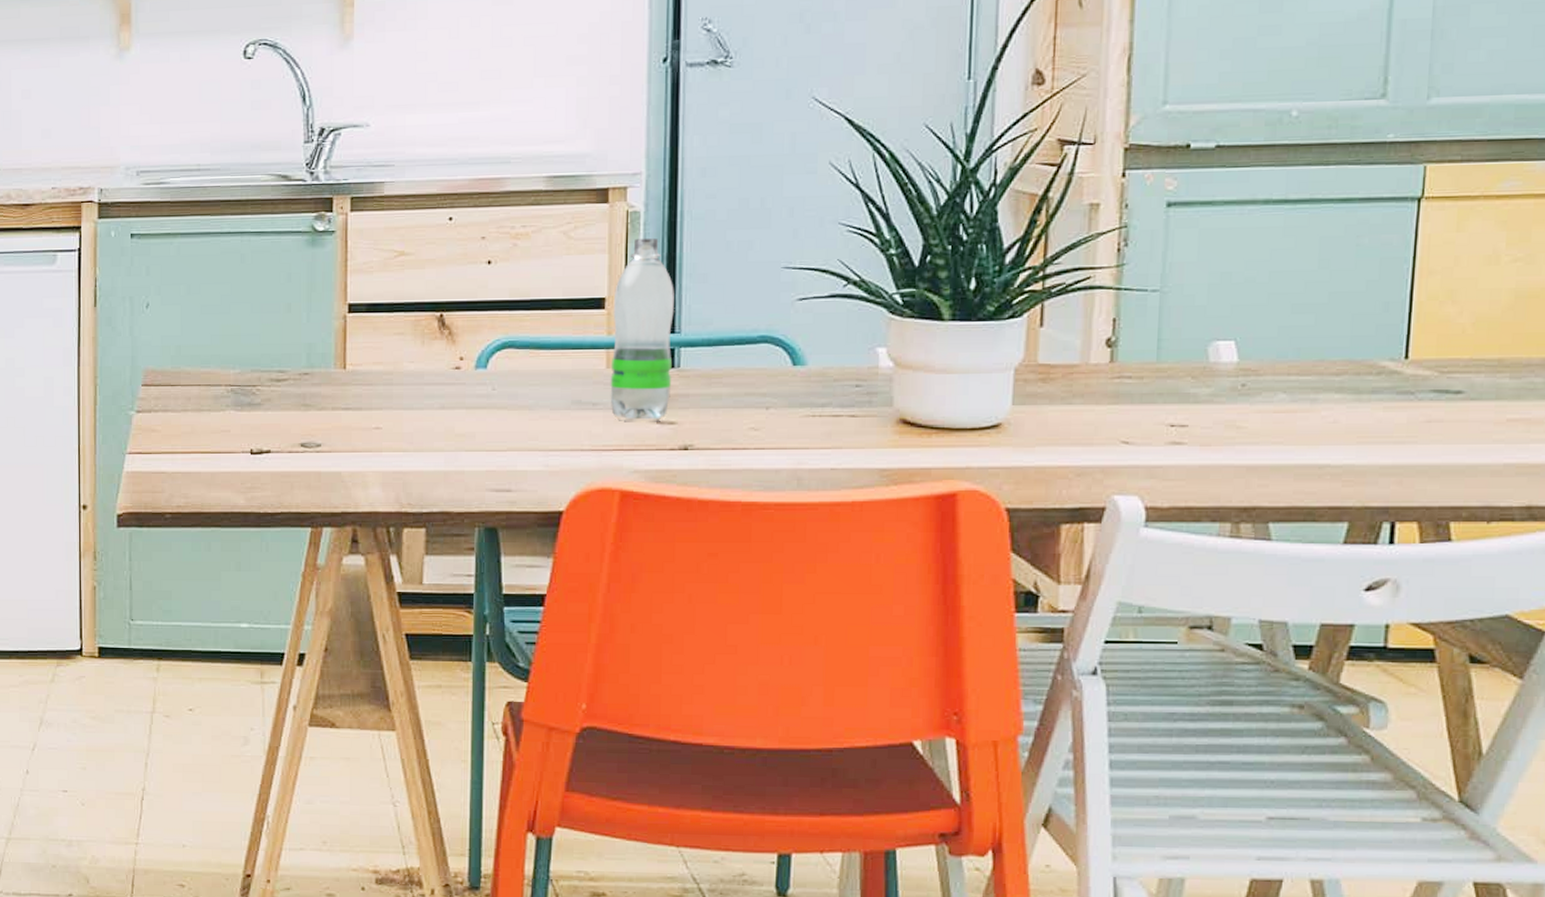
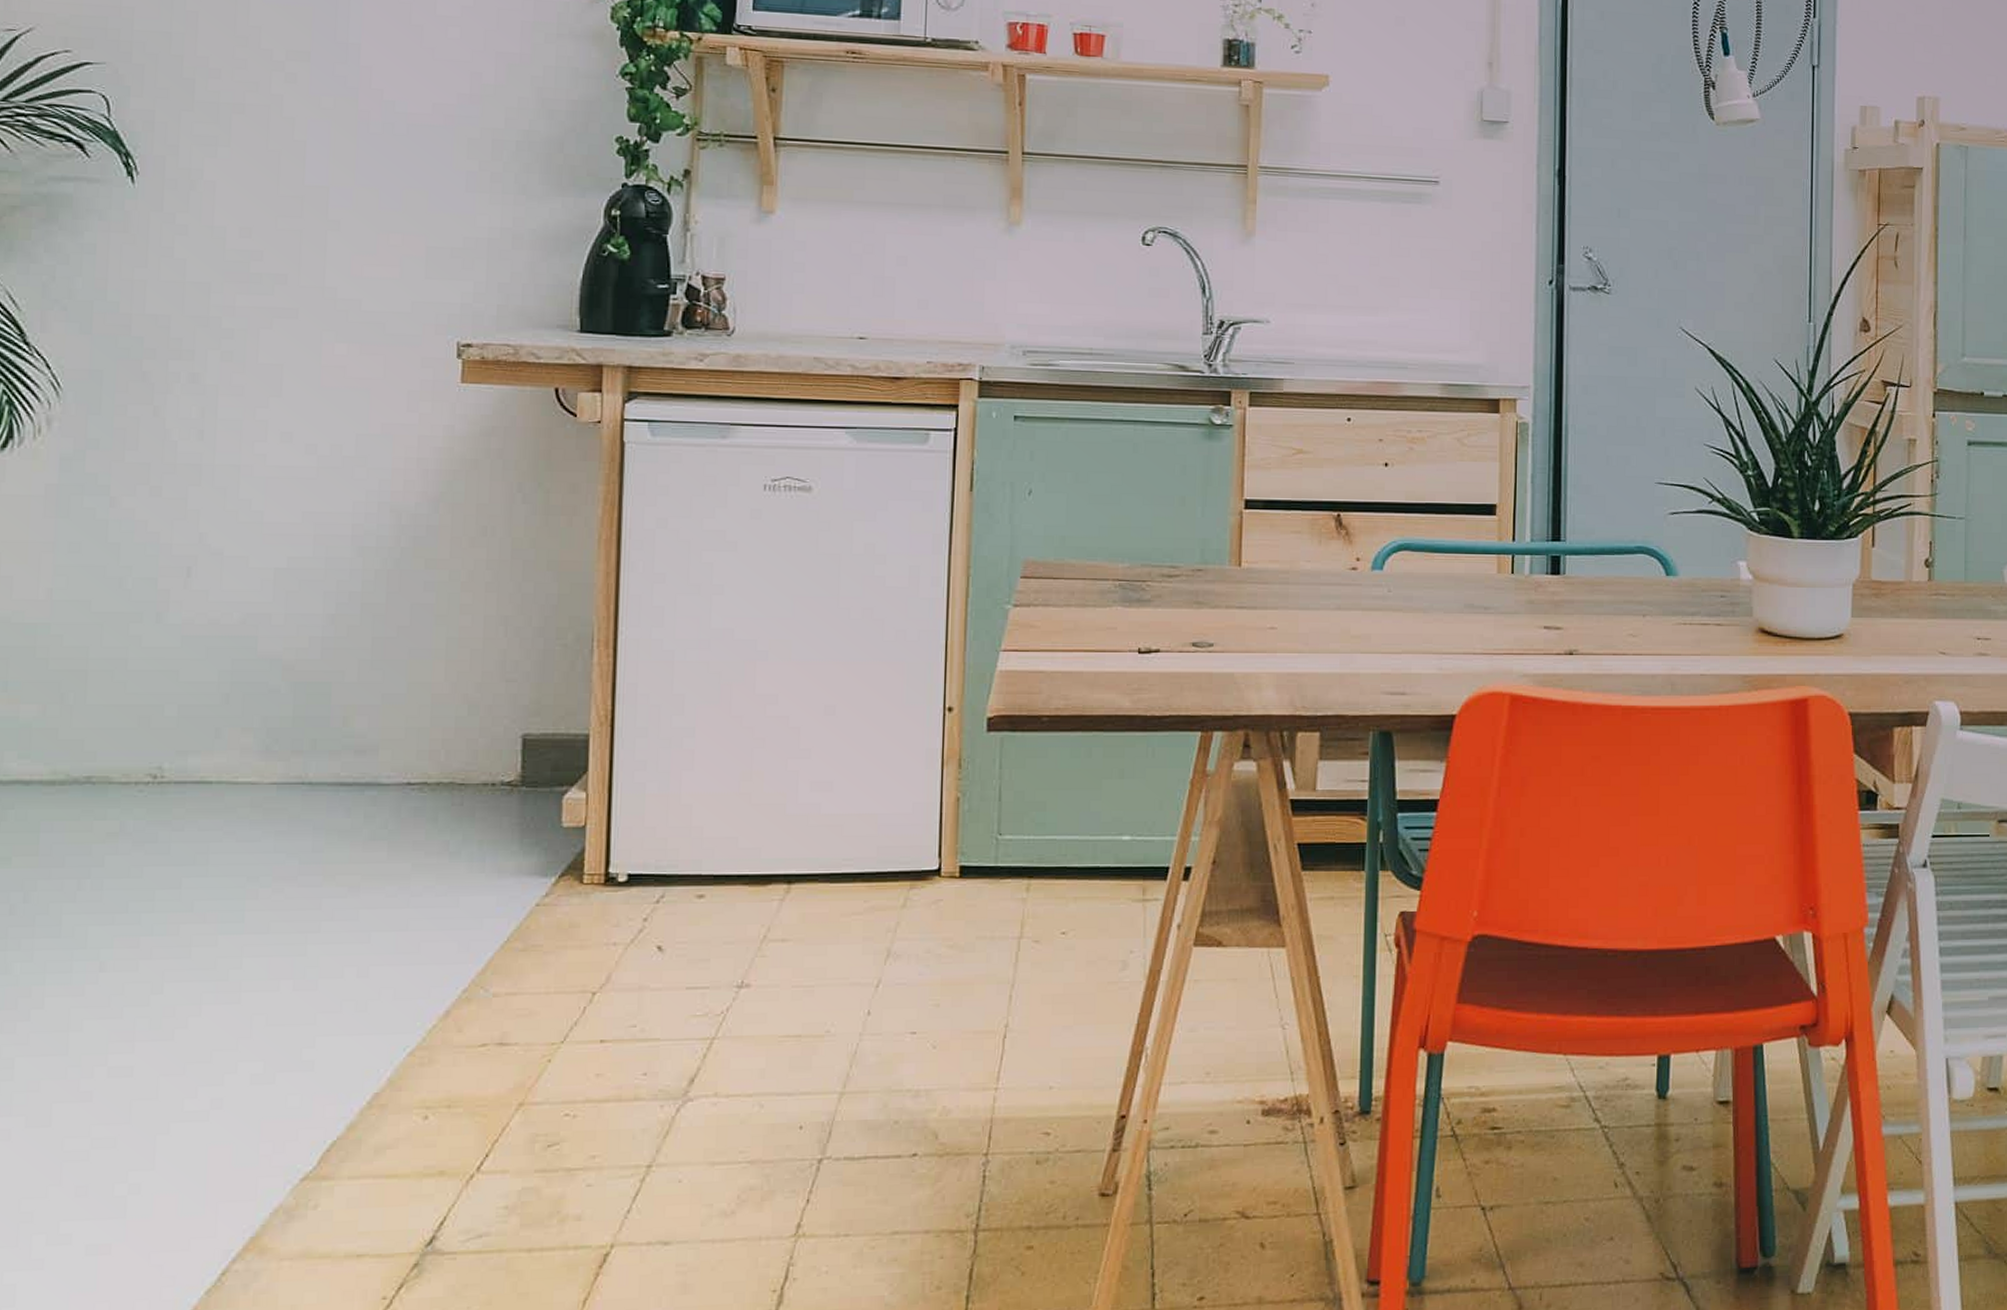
bottle: present [610,237,674,421] -> none [1500,448,1560,626]

